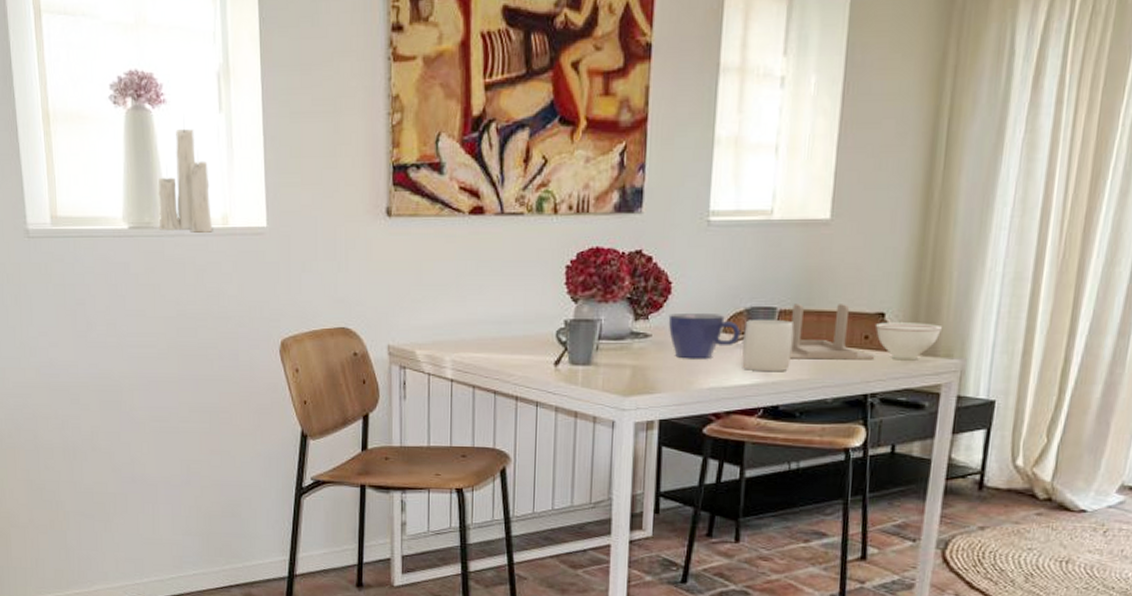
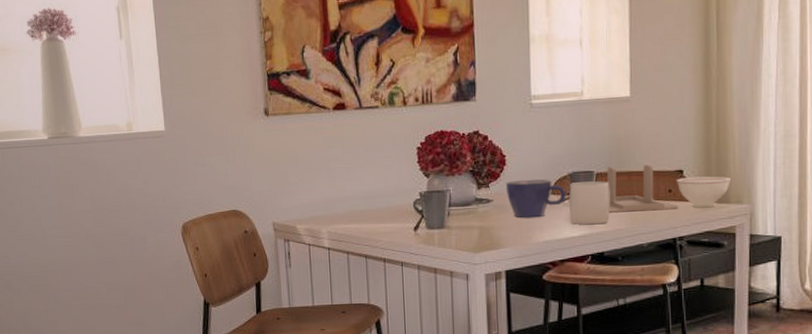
candle: present [158,114,213,234] -> none [72,42,120,140]

